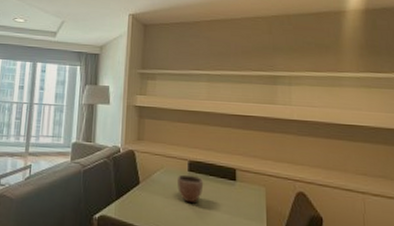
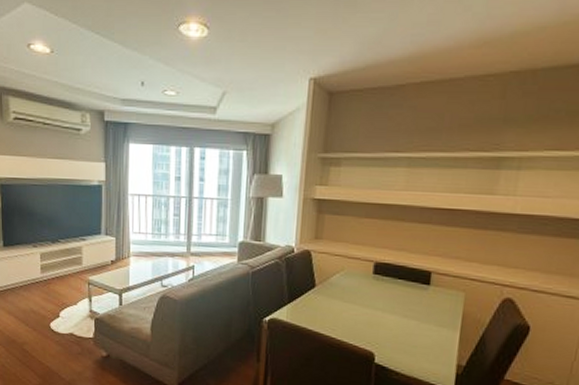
decorative bowl: present [178,174,204,204] -> none [359,277,391,309]

